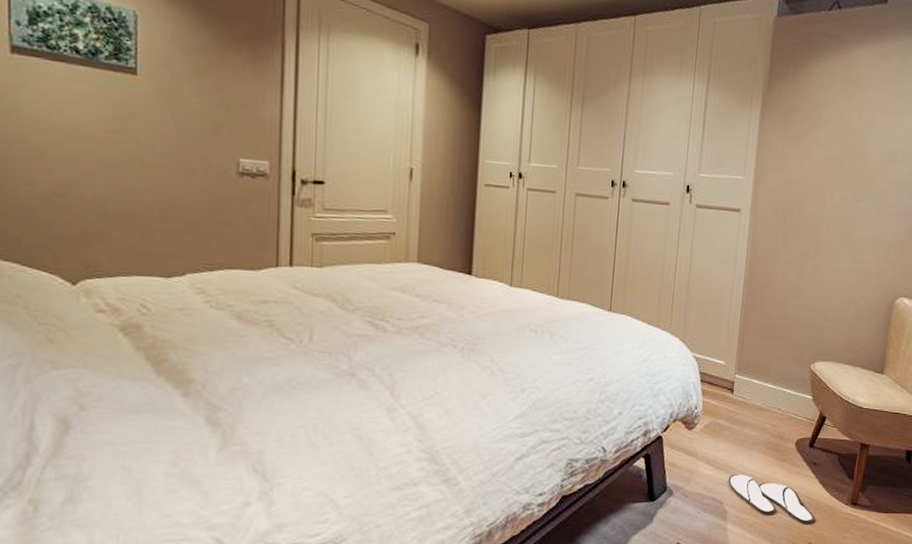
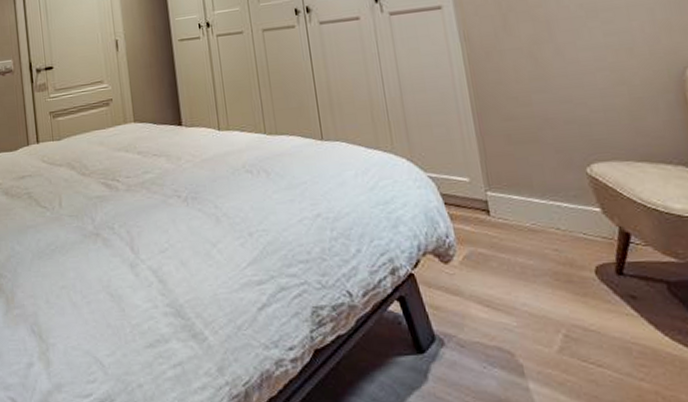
slippers: present [728,474,815,524] -> none [512,316,658,382]

